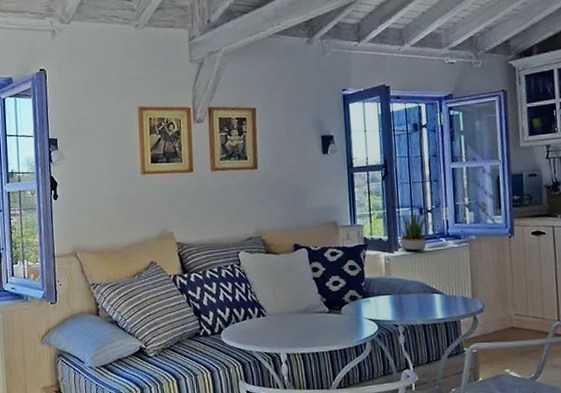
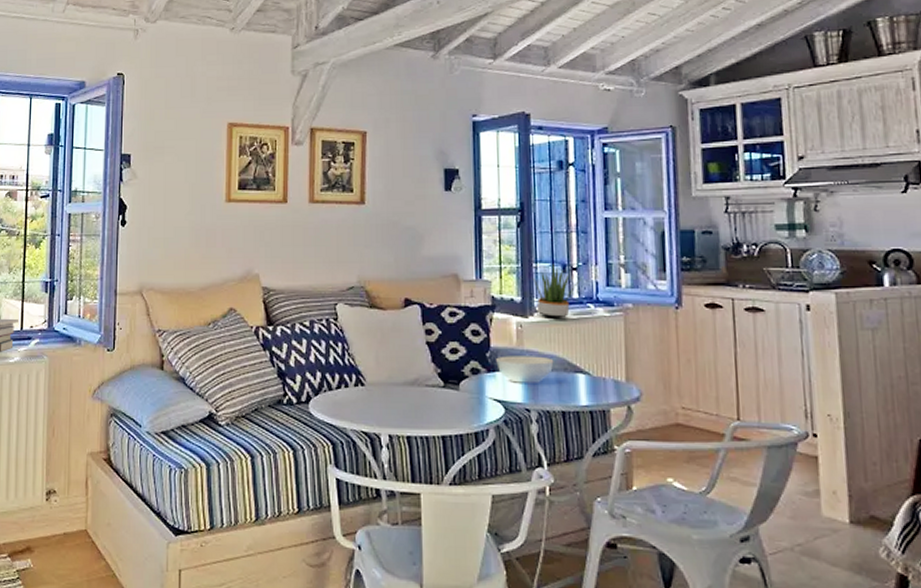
bowl: none [370,282,416,305] -> present [496,356,554,383]

